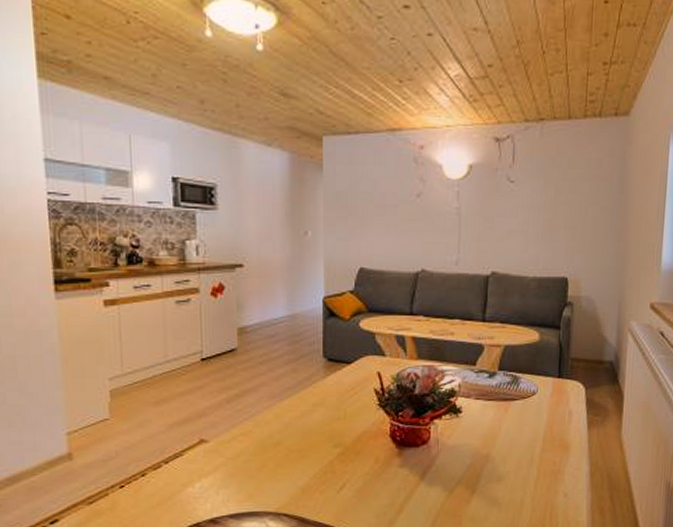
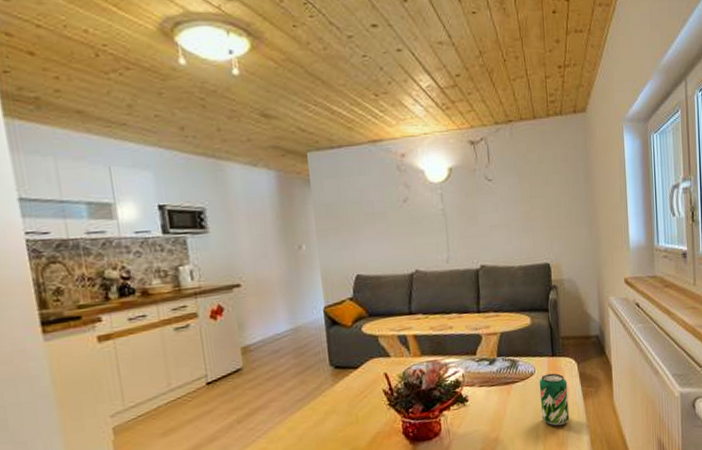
beverage can: none [539,395,572,453] -> present [539,373,570,426]

